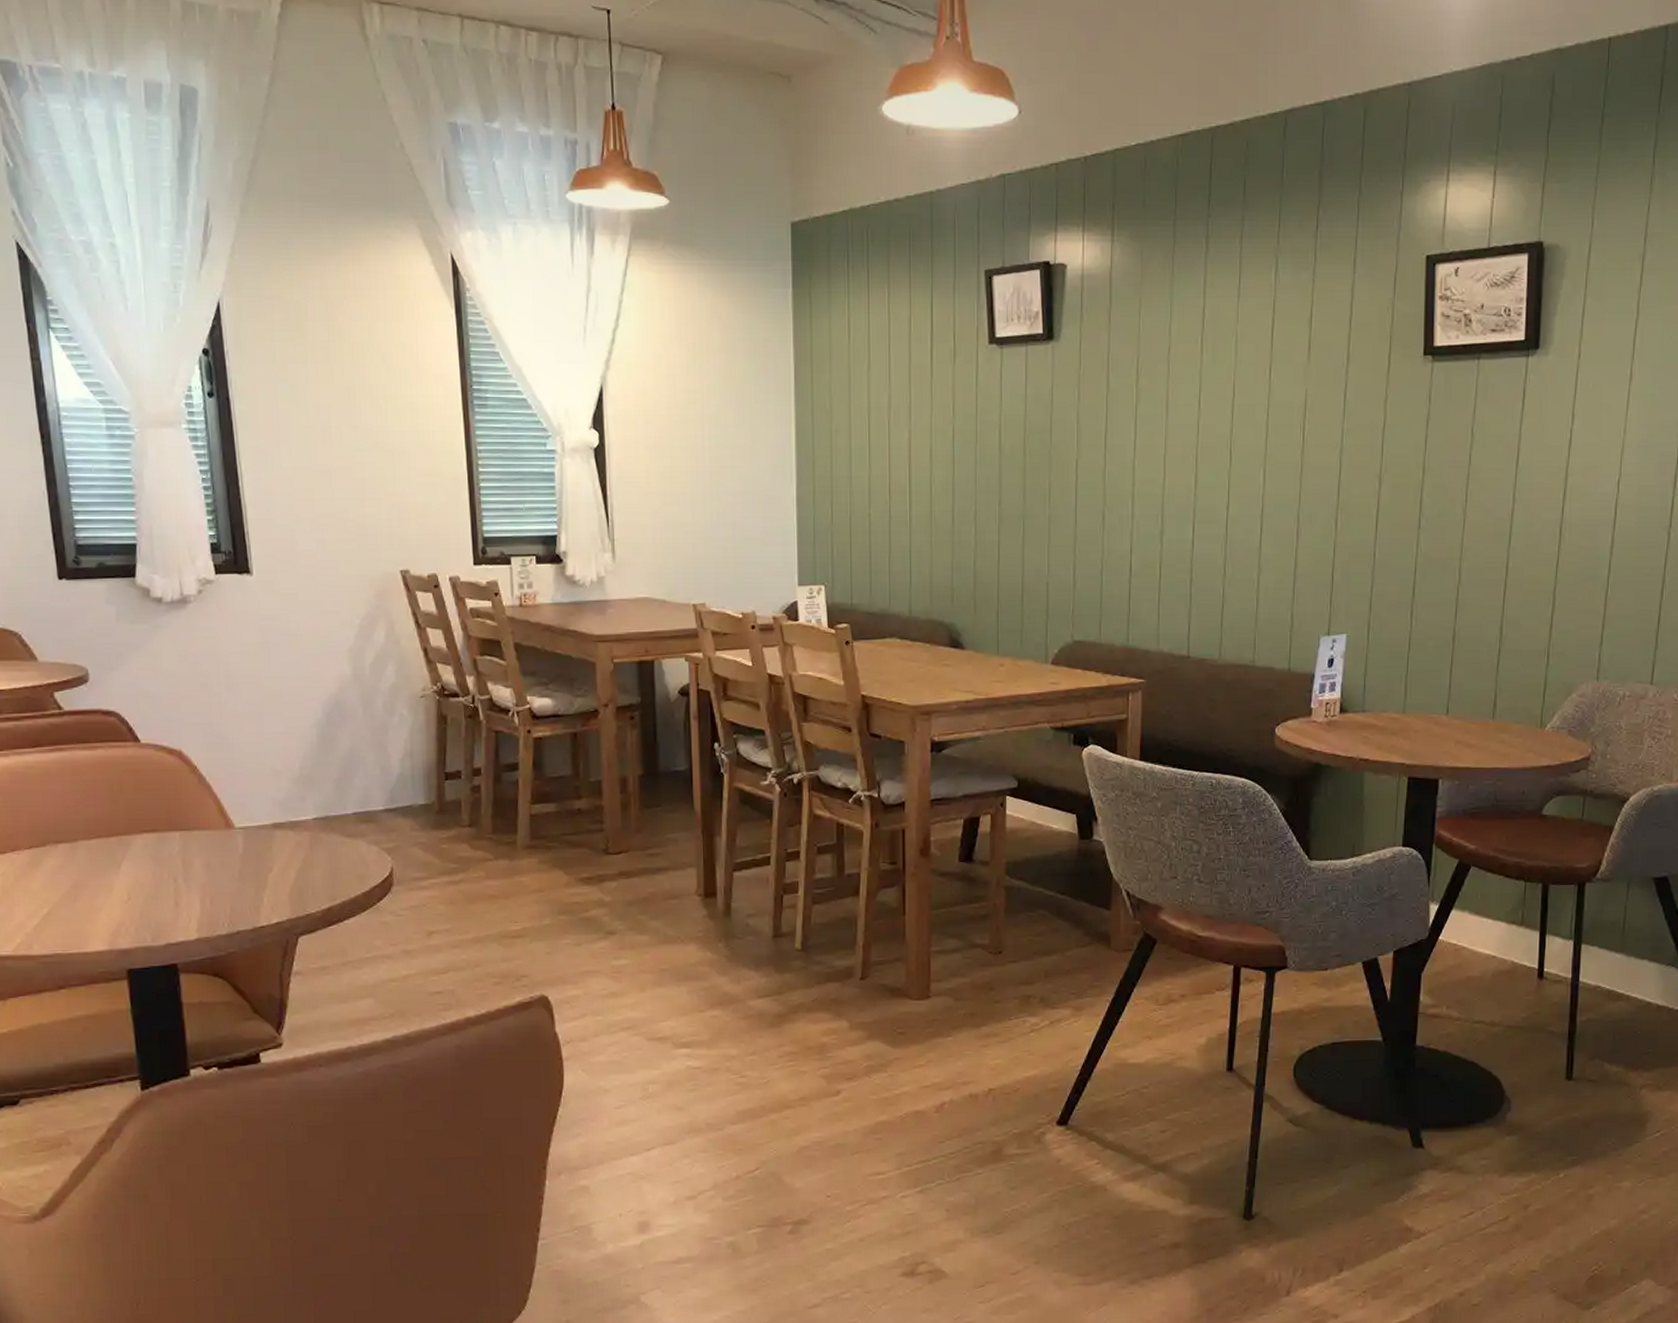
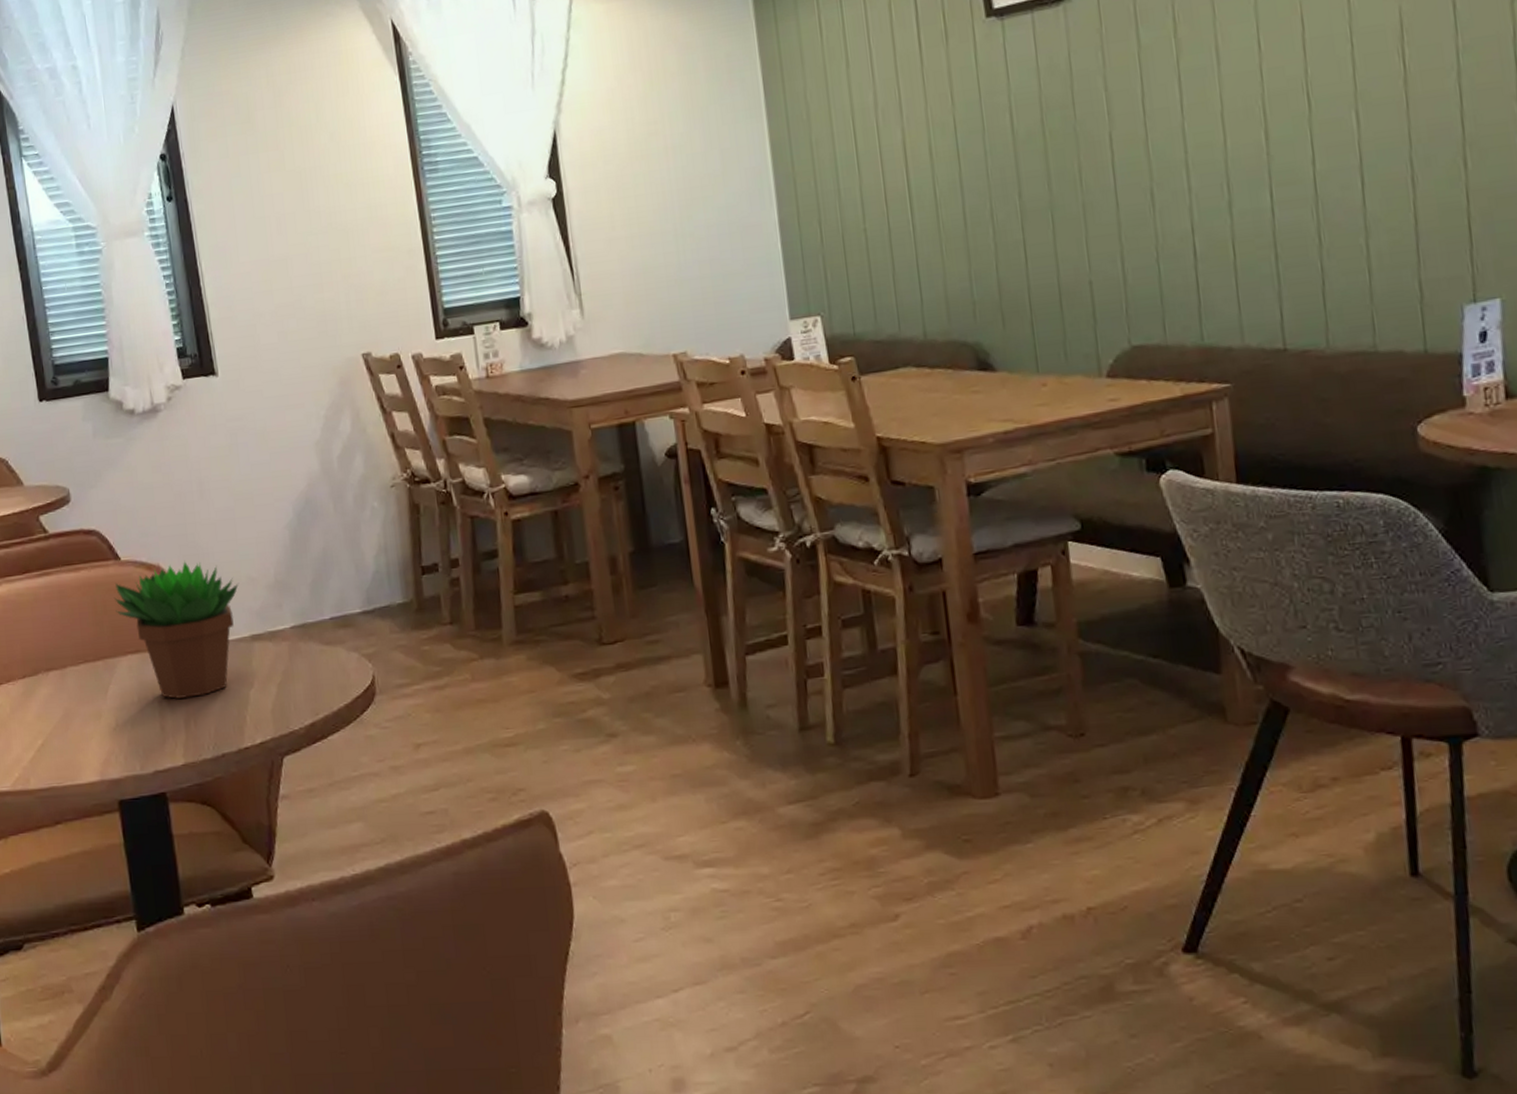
succulent plant: none [132,748,264,877] -> present [114,560,240,699]

